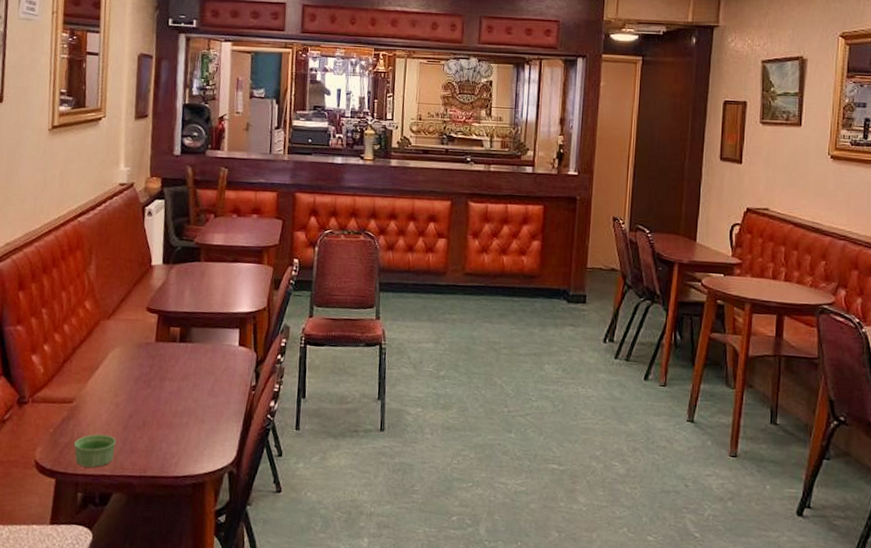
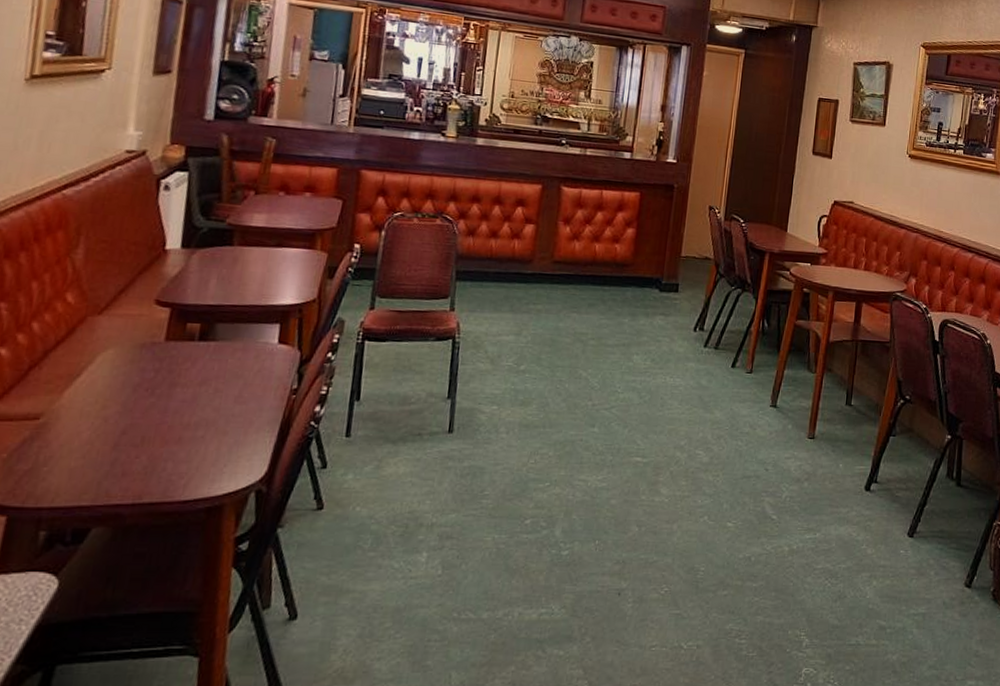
ramekin: present [73,434,116,468] -> none [37,456,101,498]

